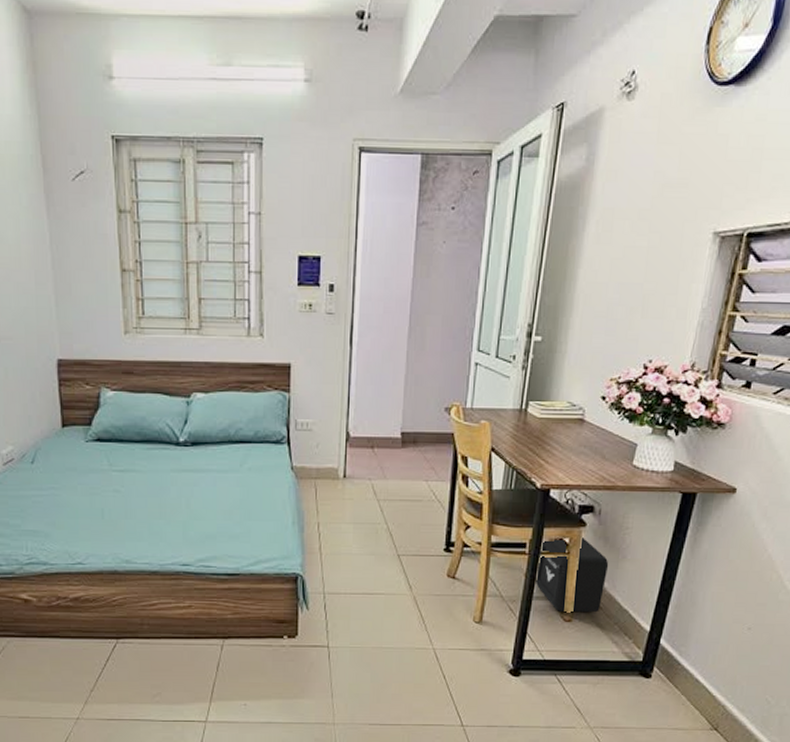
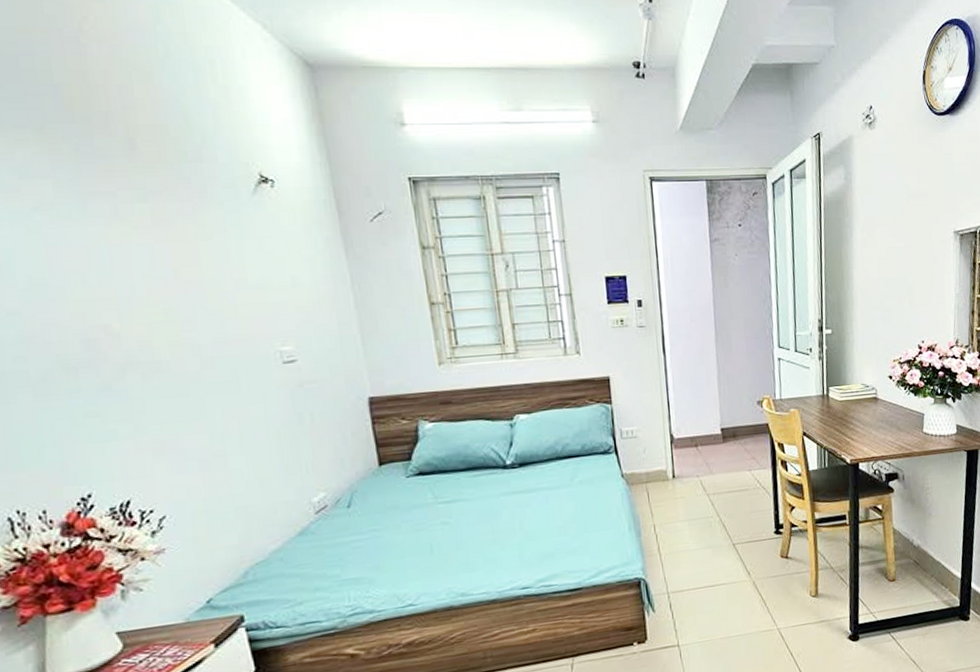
air purifier: present [535,536,609,612] -> none [858,501,919,573]

